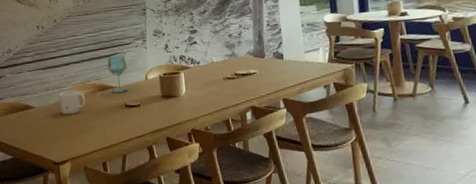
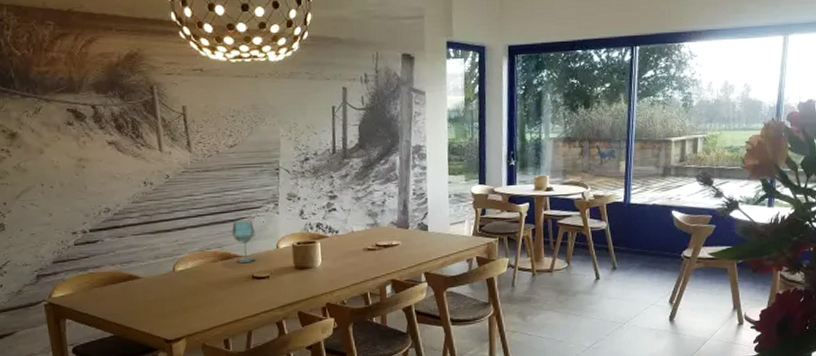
mug: present [58,90,86,115] -> none [171,258,206,287]

